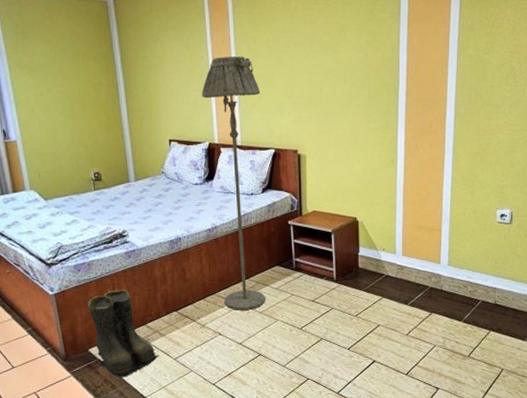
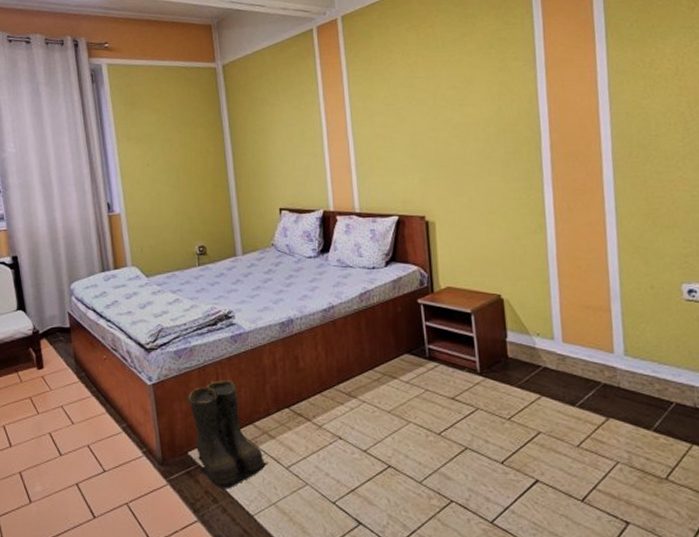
floor lamp: present [202,56,266,310] -> none [315,116,395,408]

